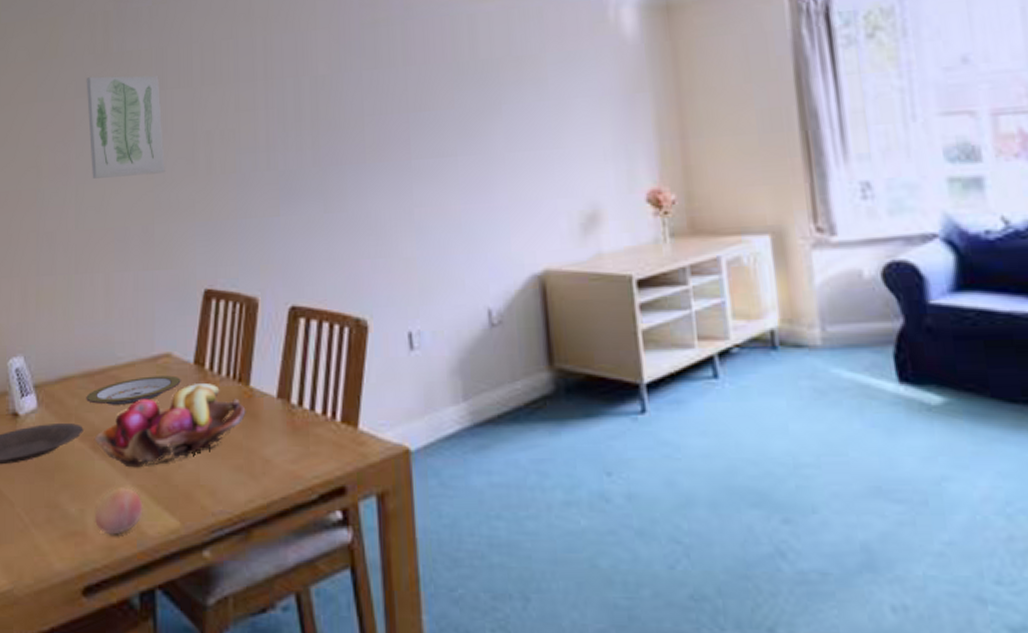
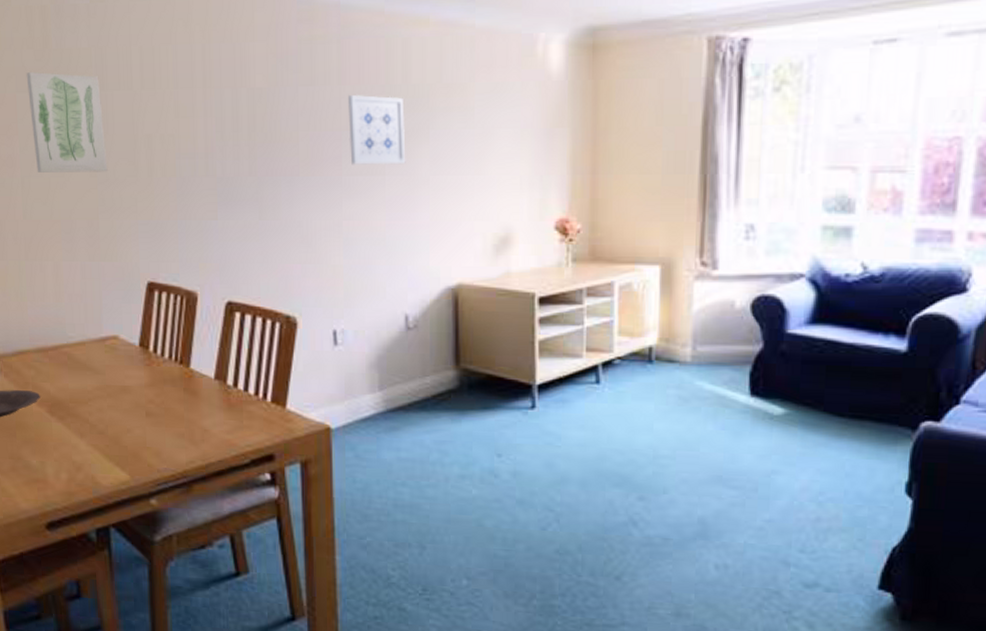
plate: present [86,375,181,405] -> none [41,354,128,378]
fruit: present [94,488,143,535] -> none [53,445,97,484]
fruit basket: present [95,383,246,468] -> none [51,363,187,431]
wall art: none [414,73,479,148] -> present [348,95,406,165]

